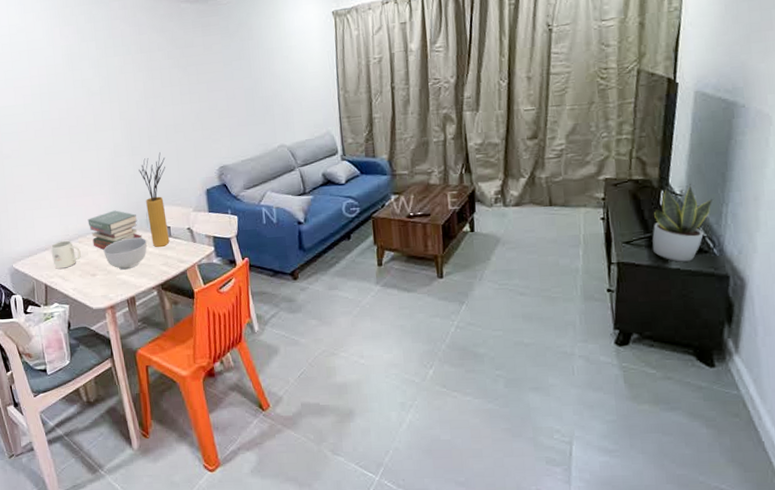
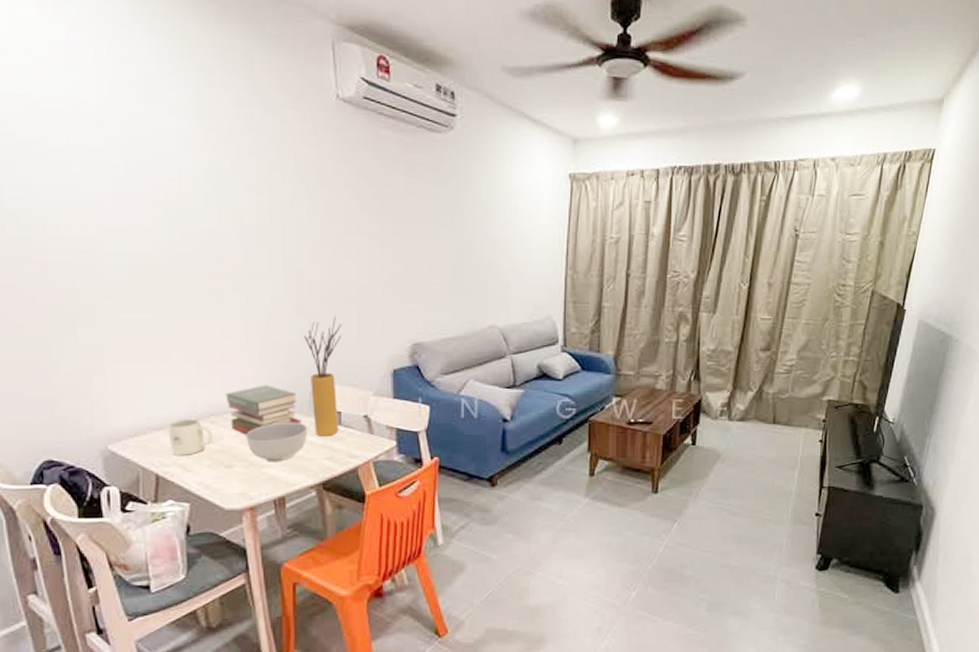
potted plant: present [652,184,713,262] -> none [862,413,920,490]

